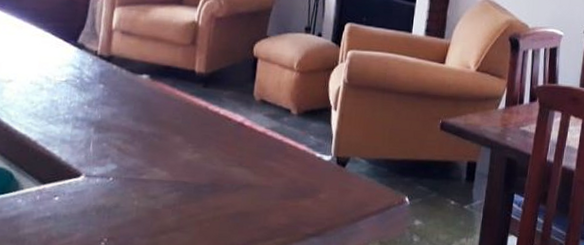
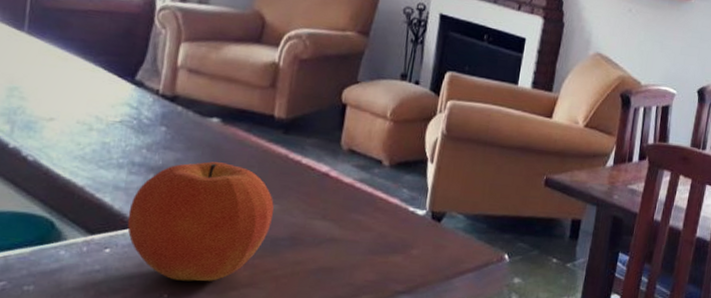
fruit: none [72,115,197,226] -> present [127,161,274,281]

